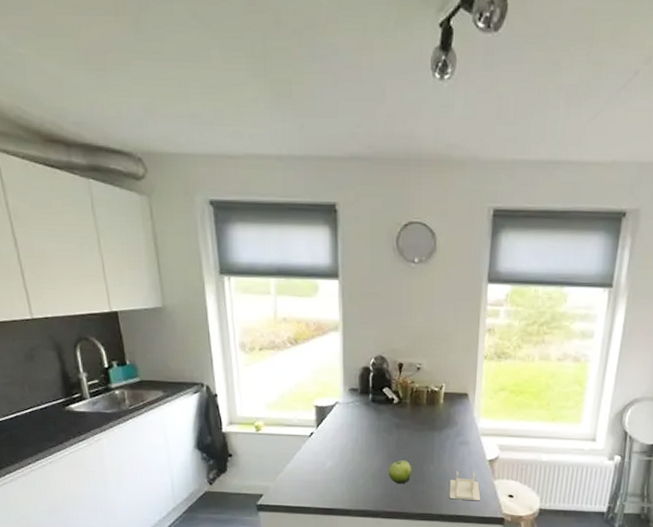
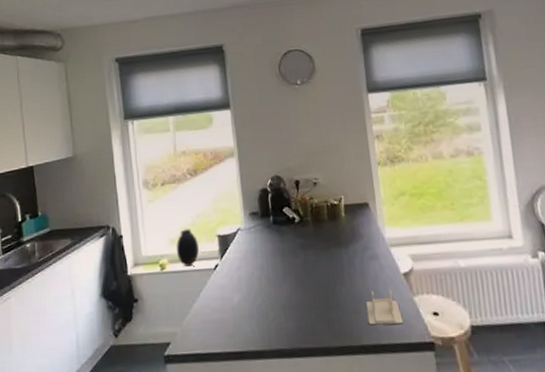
vase: none [273,396,295,432] -> present [177,229,199,268]
fruit: present [388,459,412,484] -> none [299,284,324,313]

